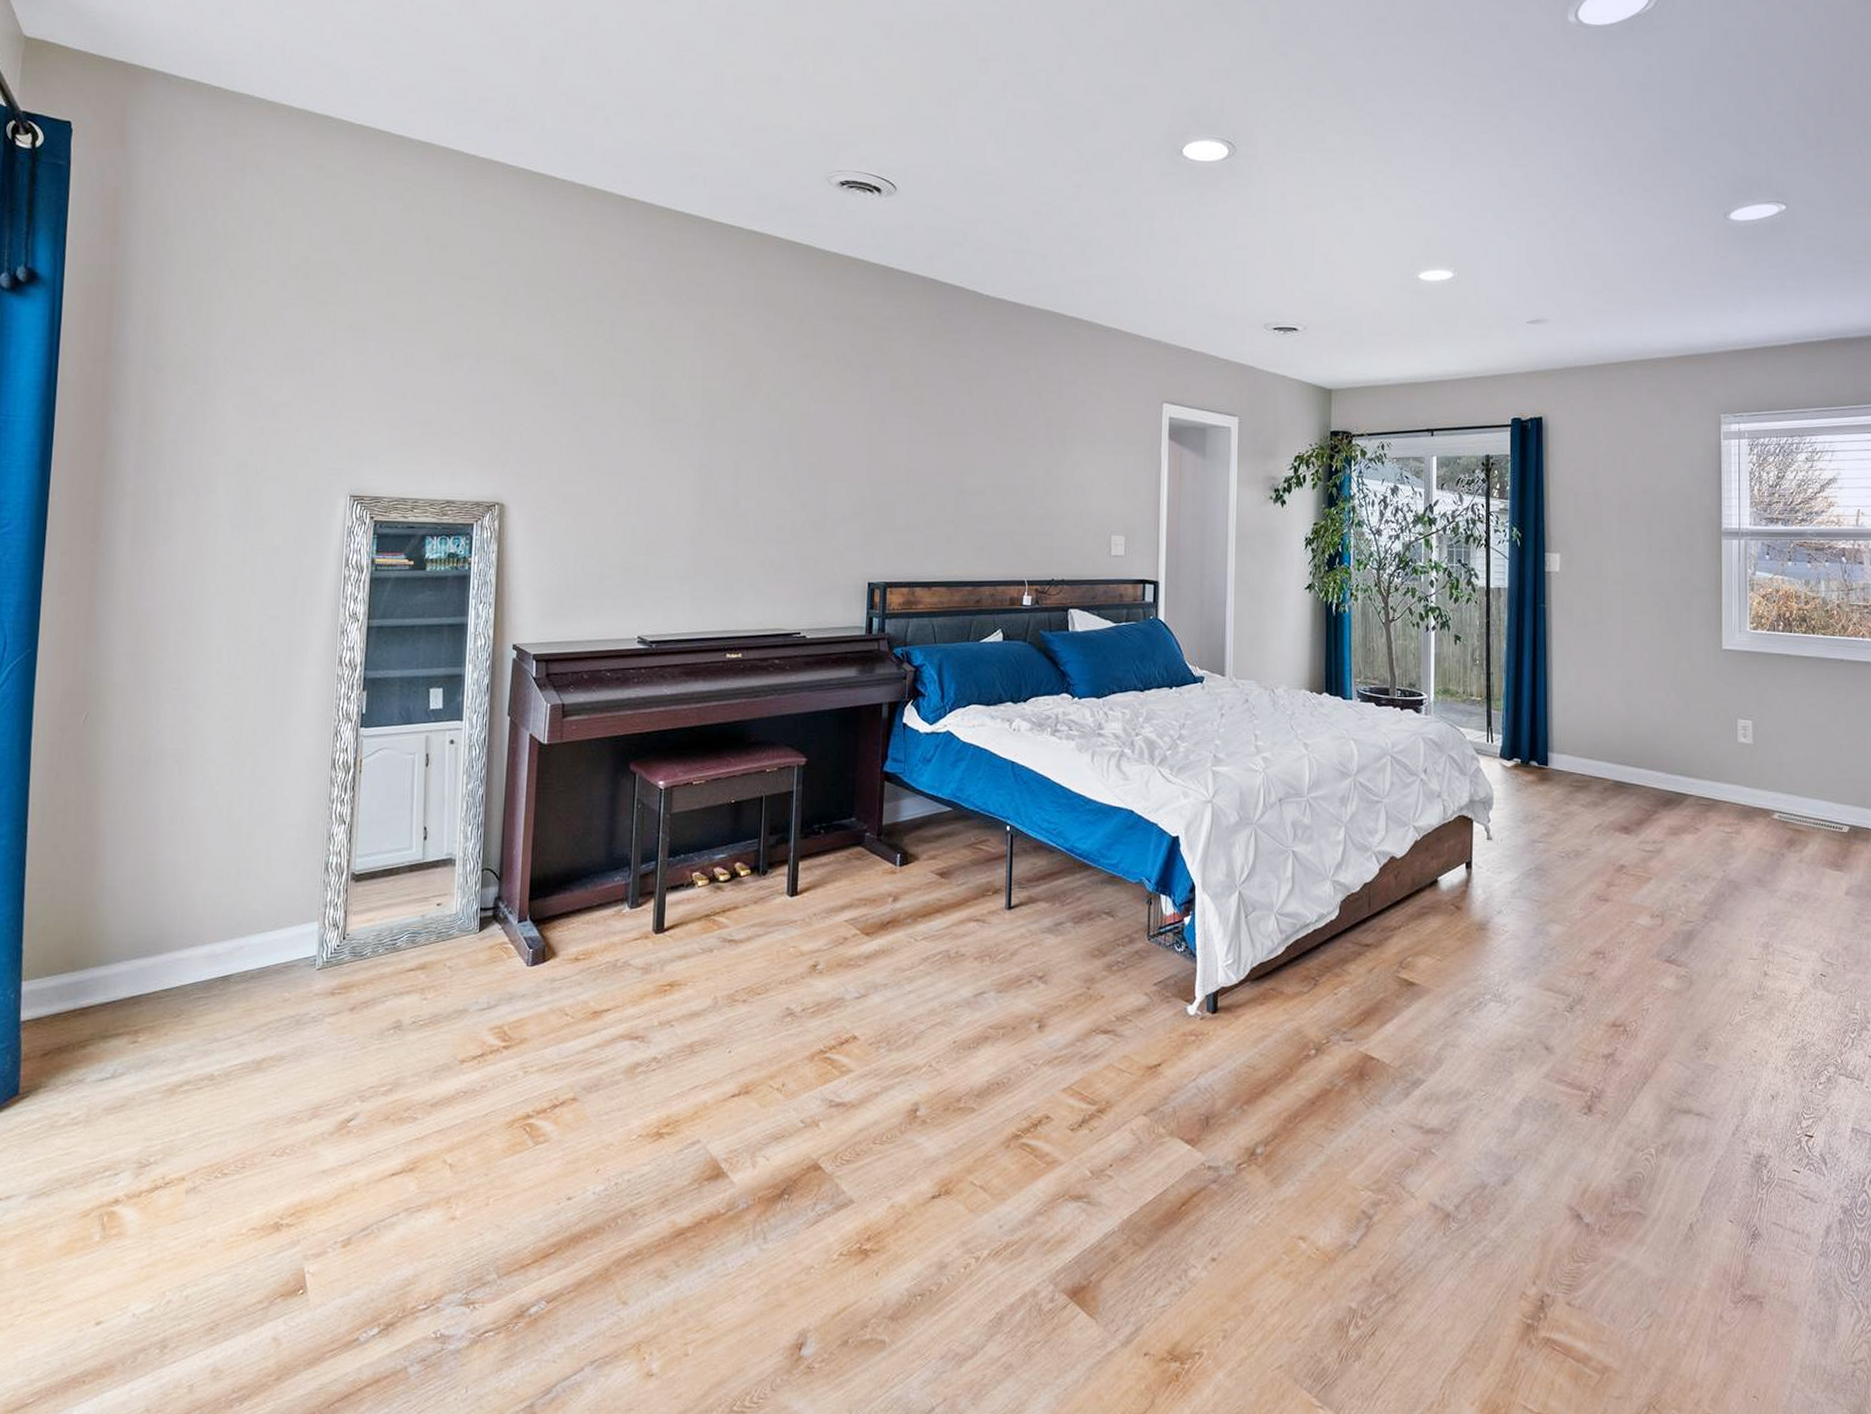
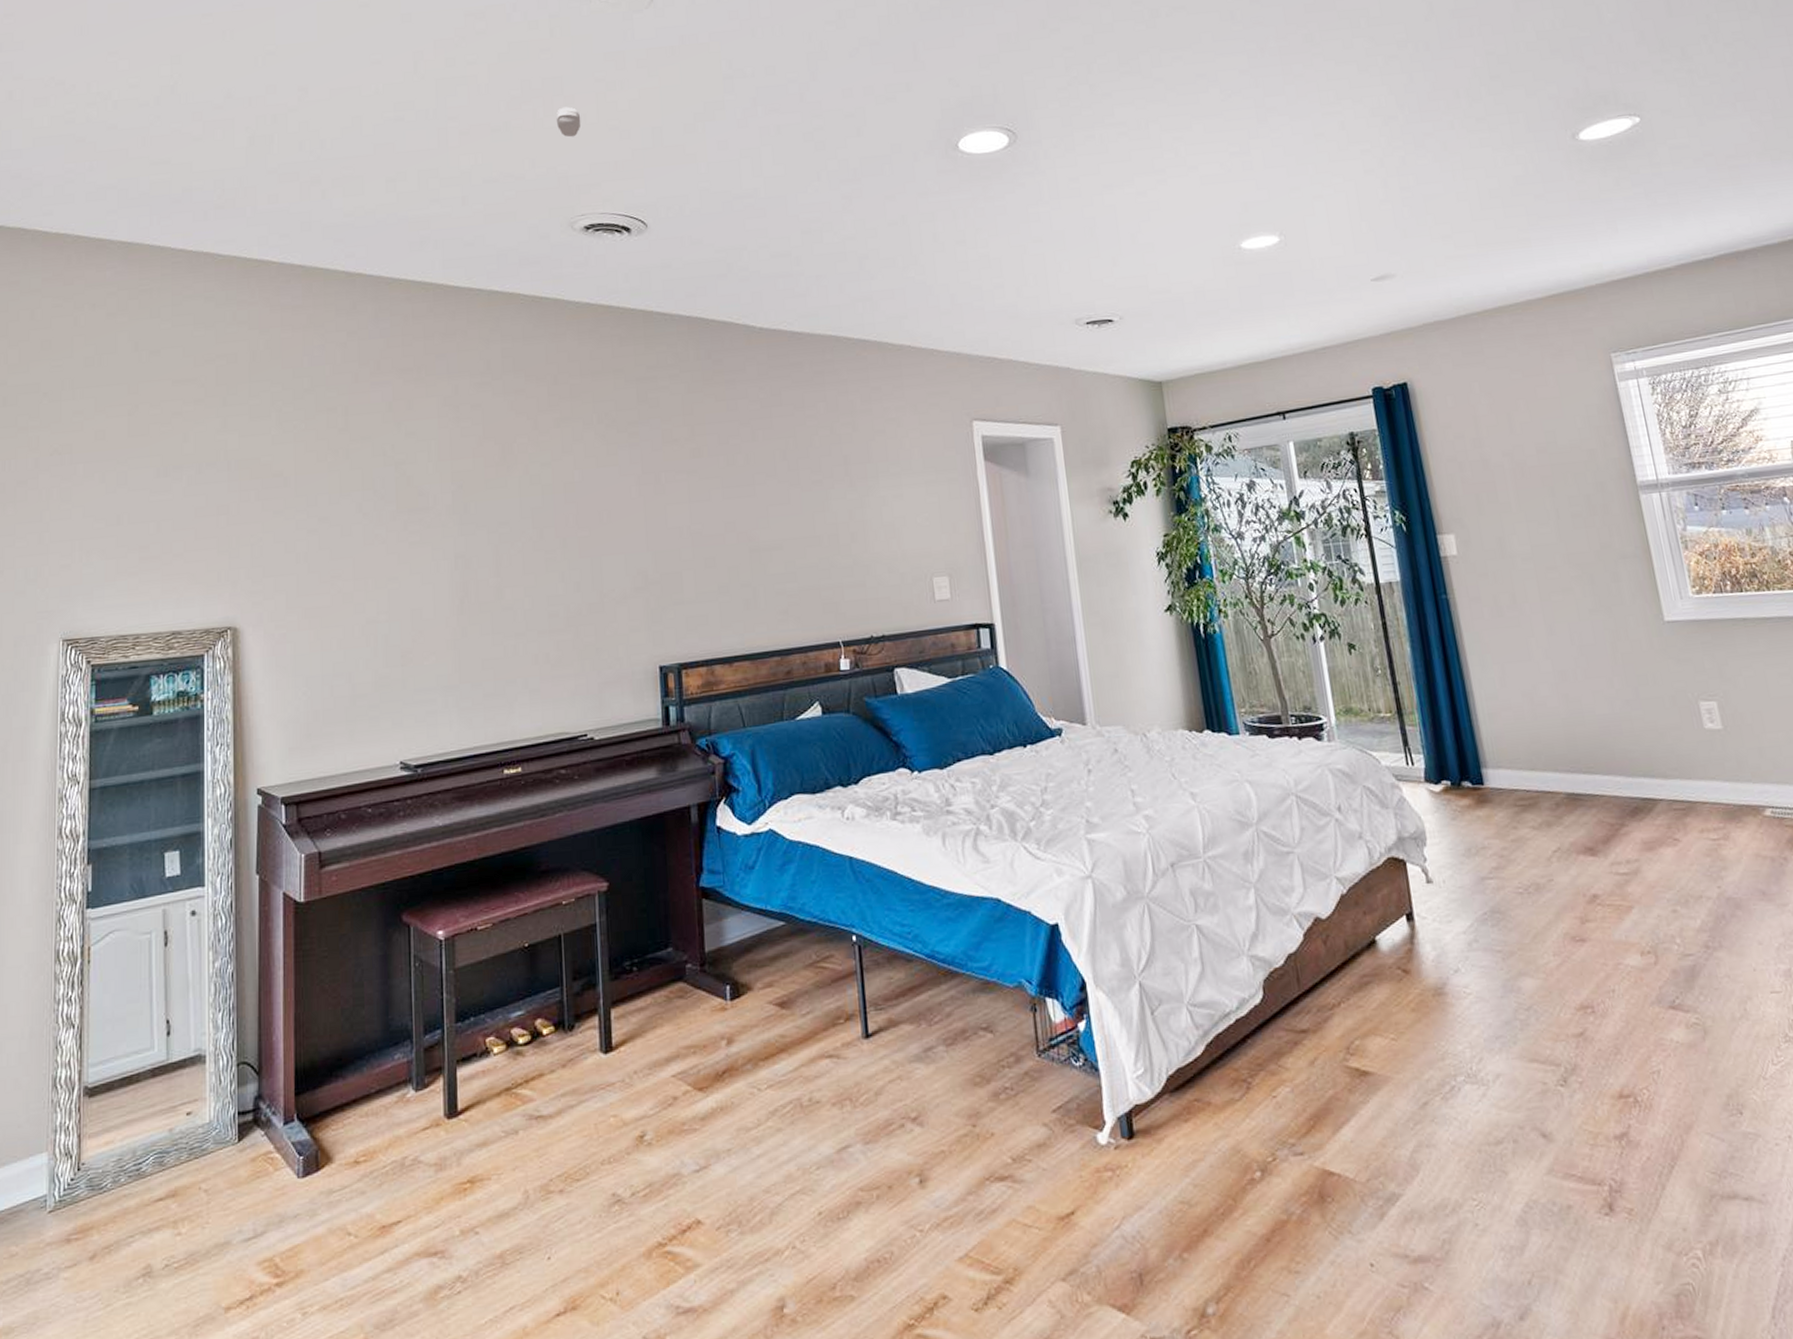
smoke detector: none [824,67,847,97] -> present [557,106,581,137]

